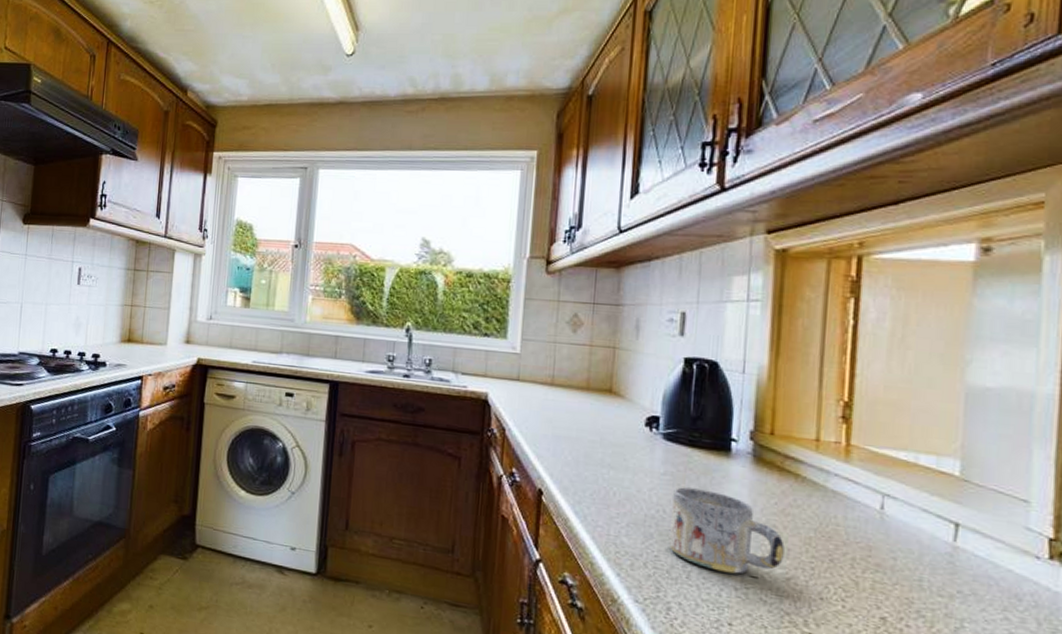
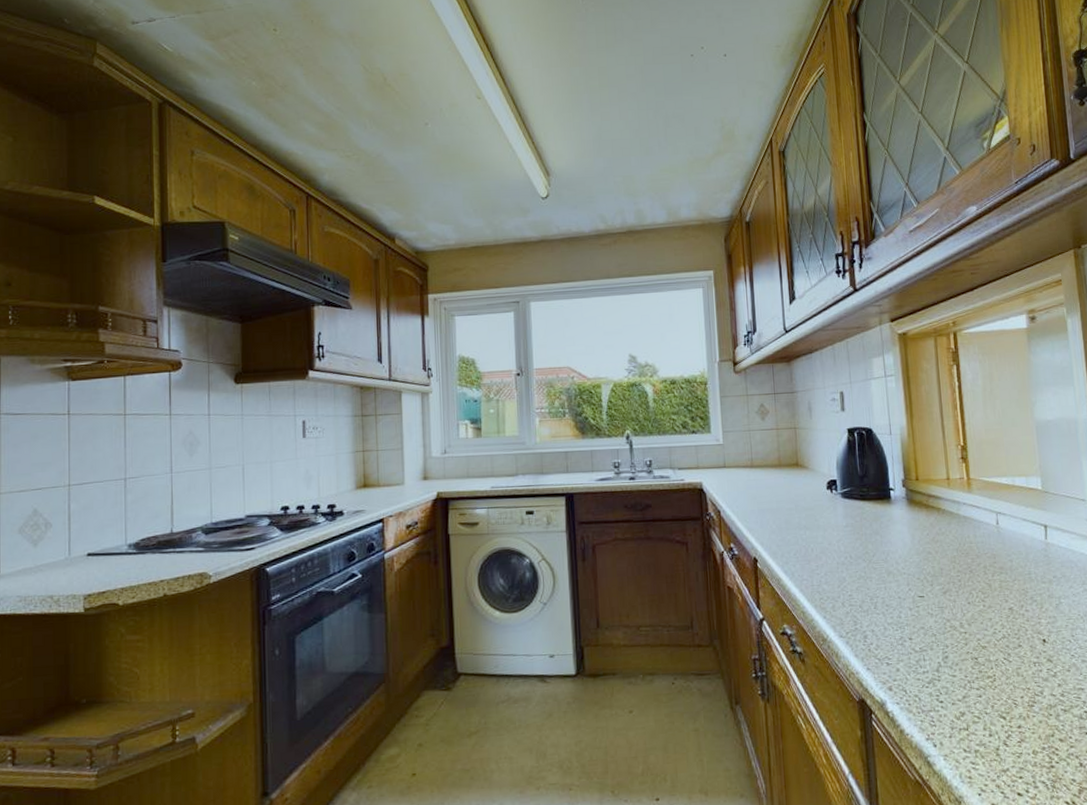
mug: present [669,487,785,574] -> none [855,533,939,598]

